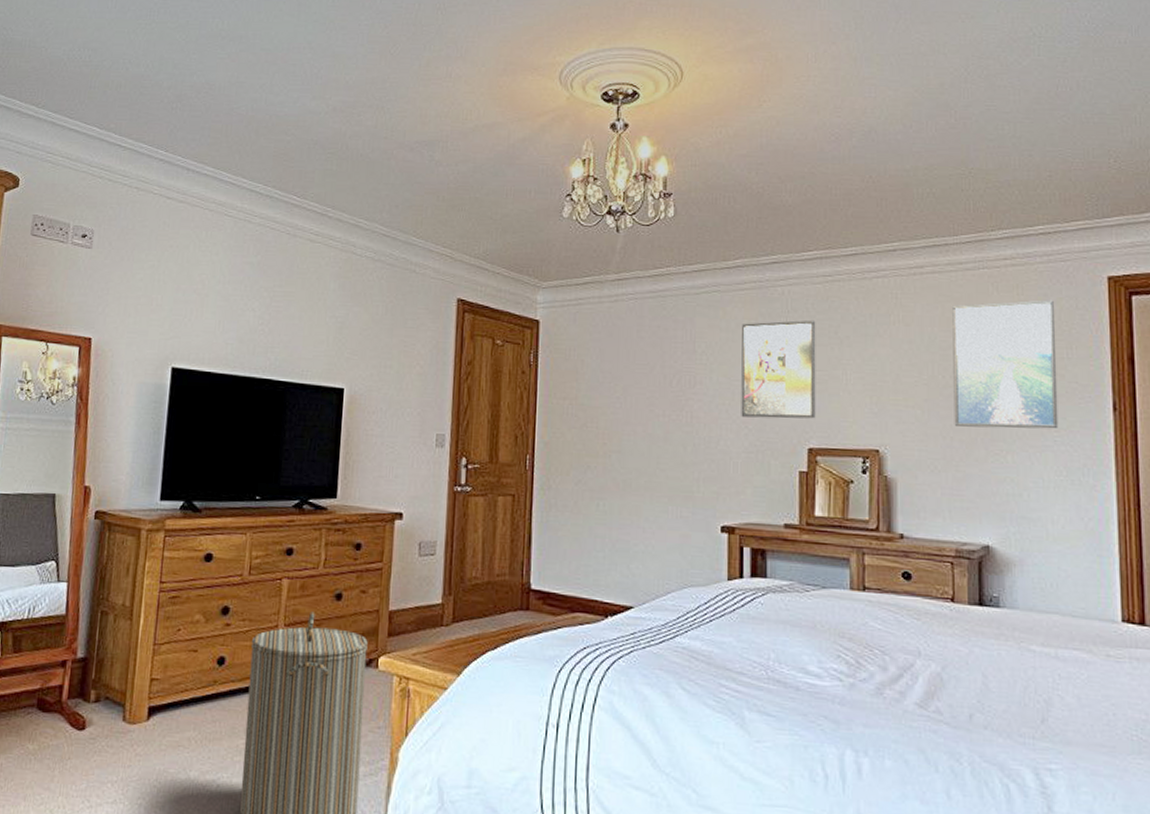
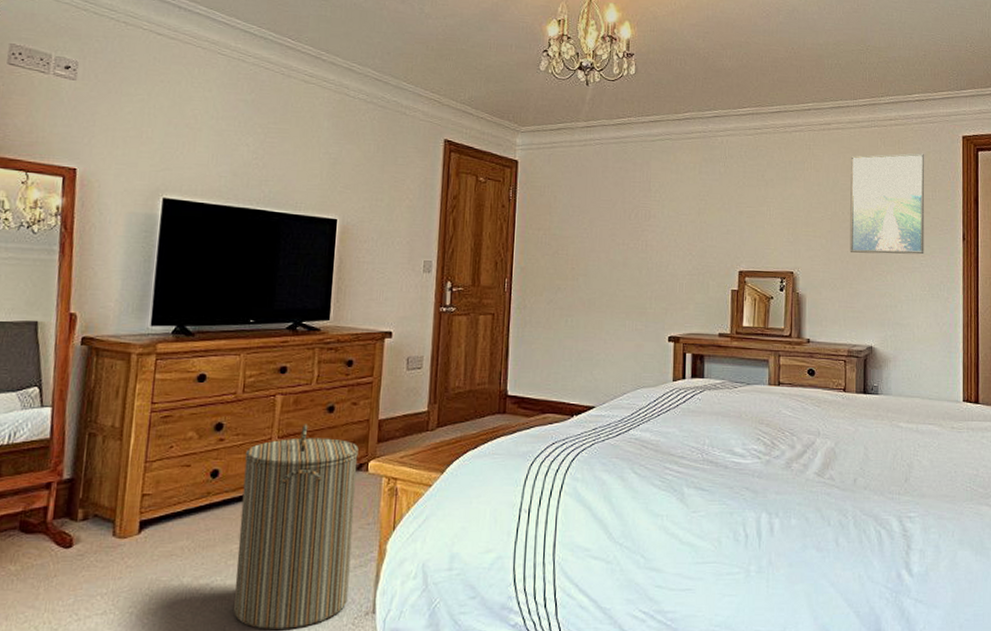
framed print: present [741,320,816,419] -> none [686,165,748,247]

